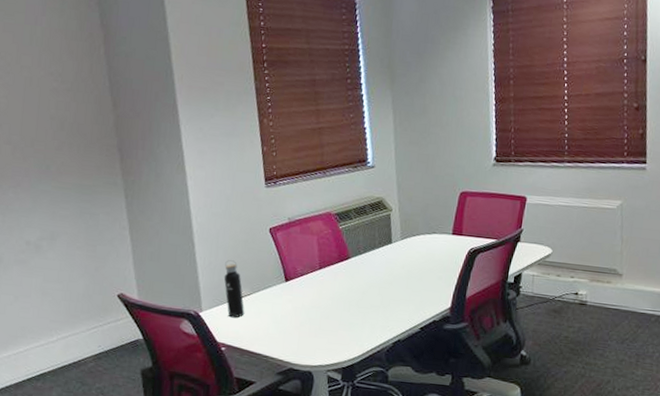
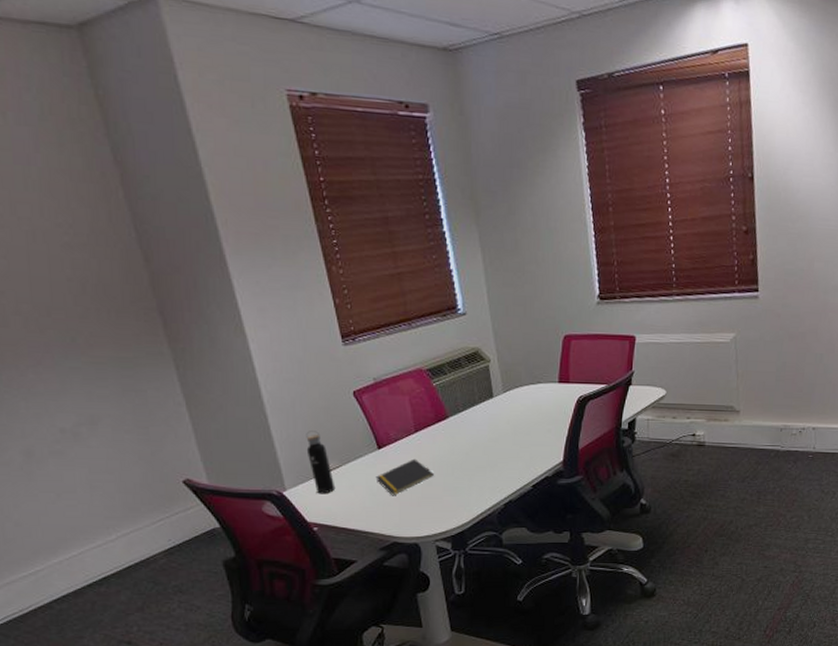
notepad: none [280,293,332,326] -> present [375,458,434,496]

